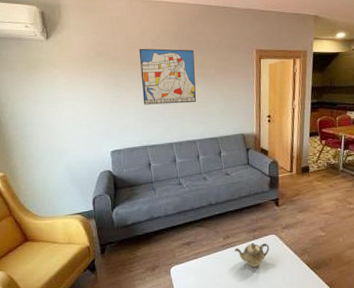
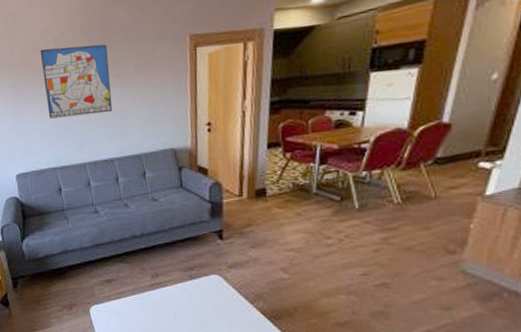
teapot: present [234,243,269,267] -> none [165,283,211,312]

